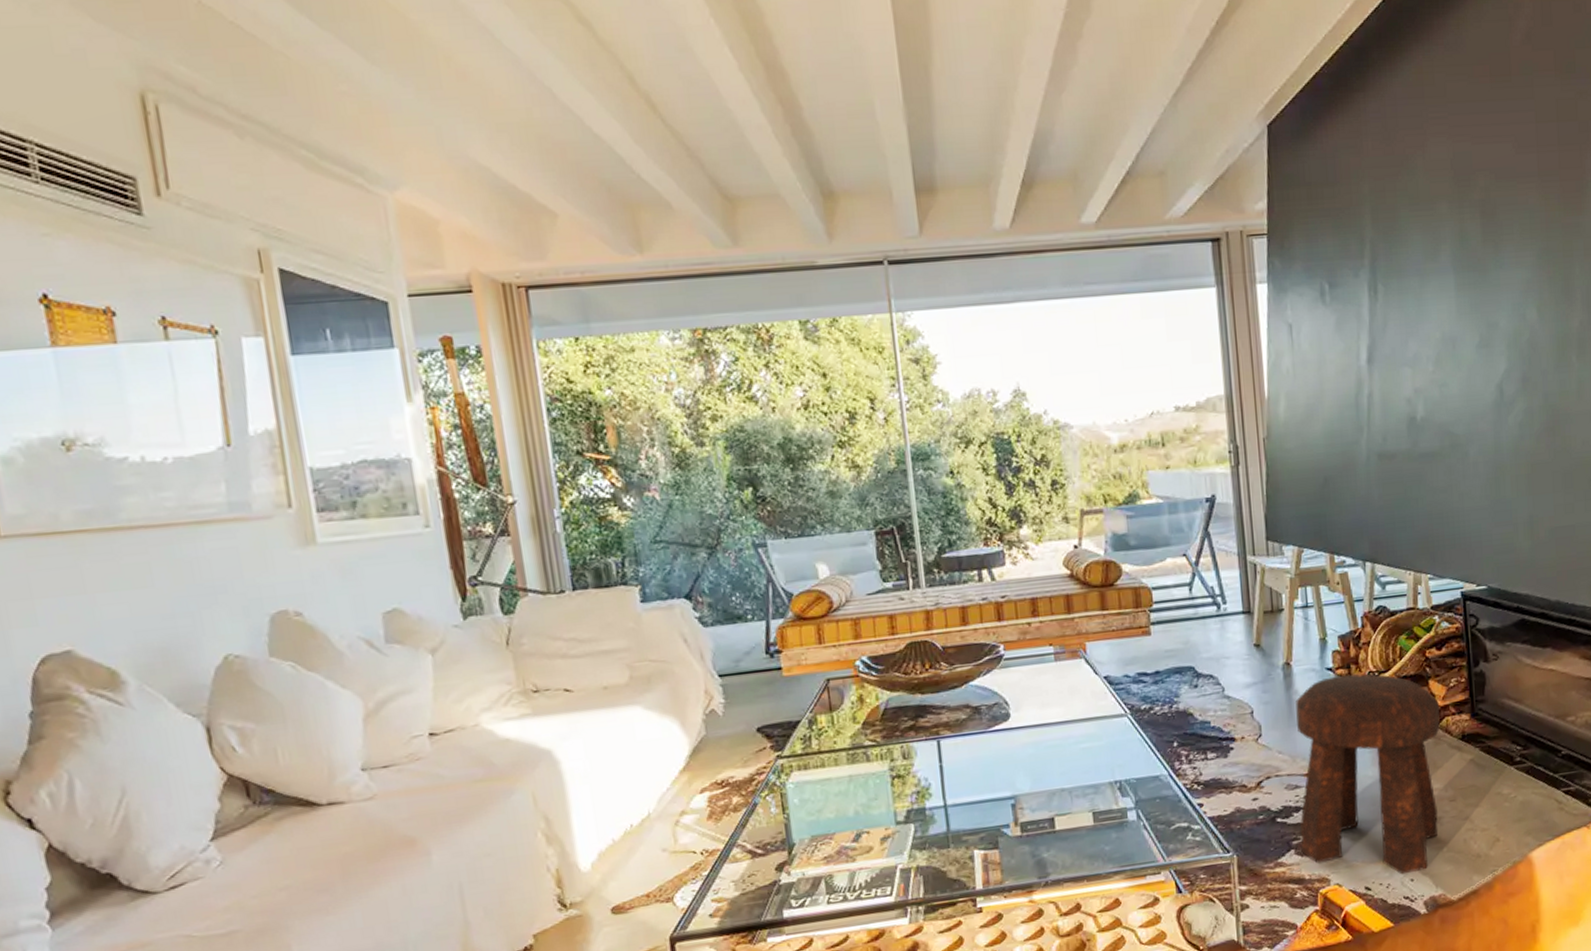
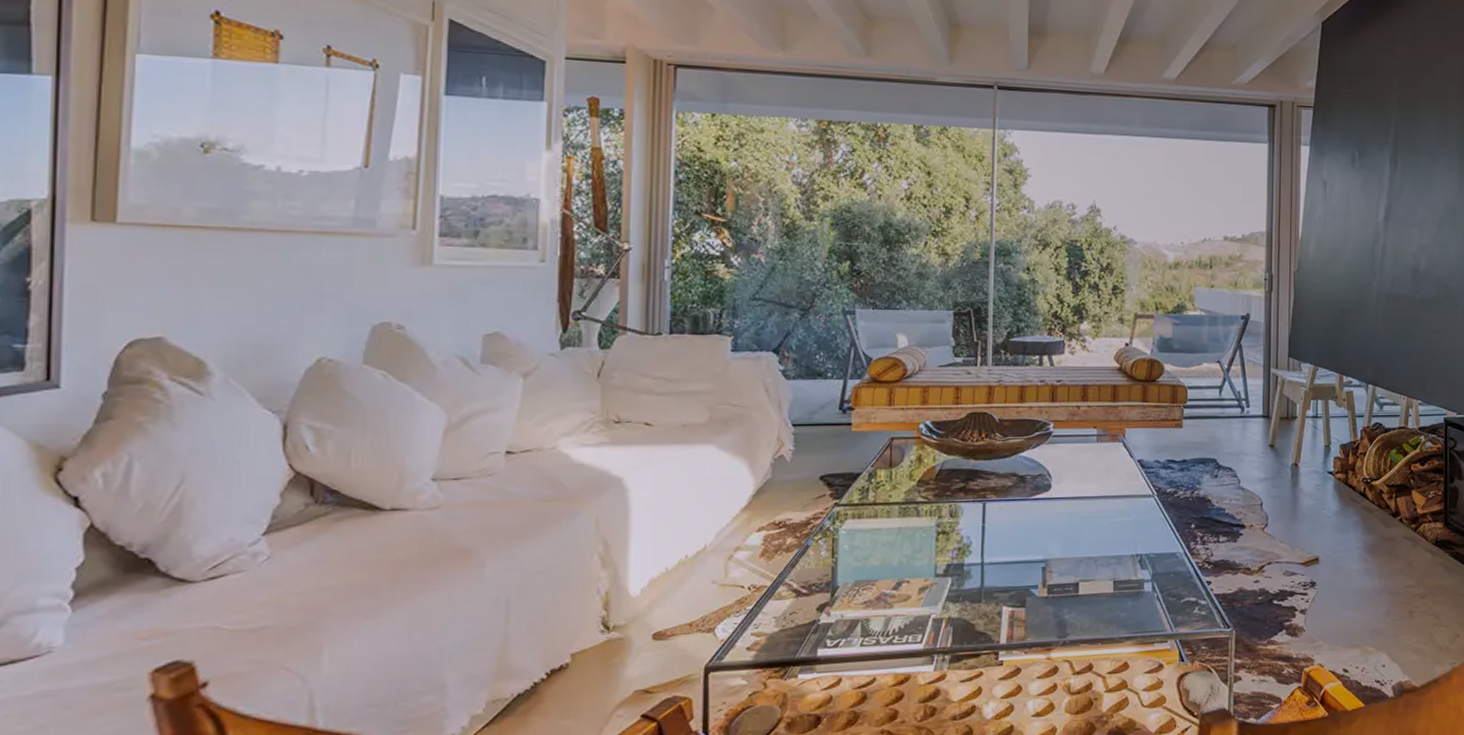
stool: present [1295,673,1441,875] -> none [1290,479,1419,660]

